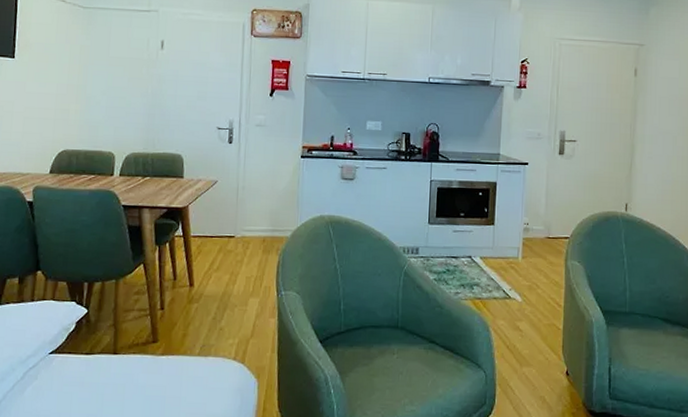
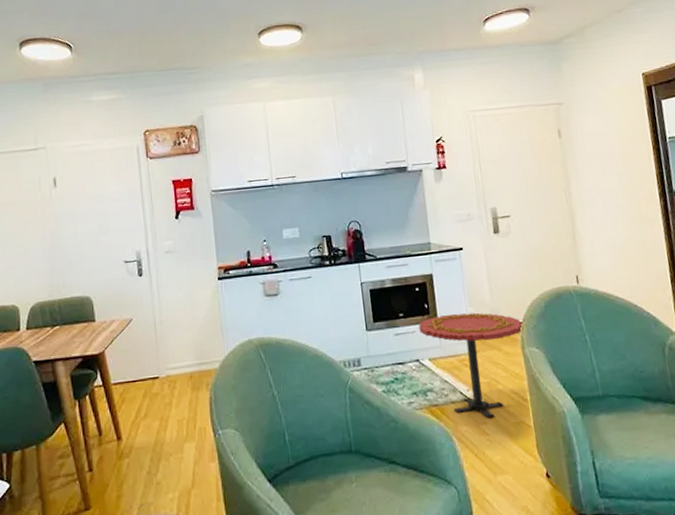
side table: none [476,220,570,317] -> present [419,313,524,419]

